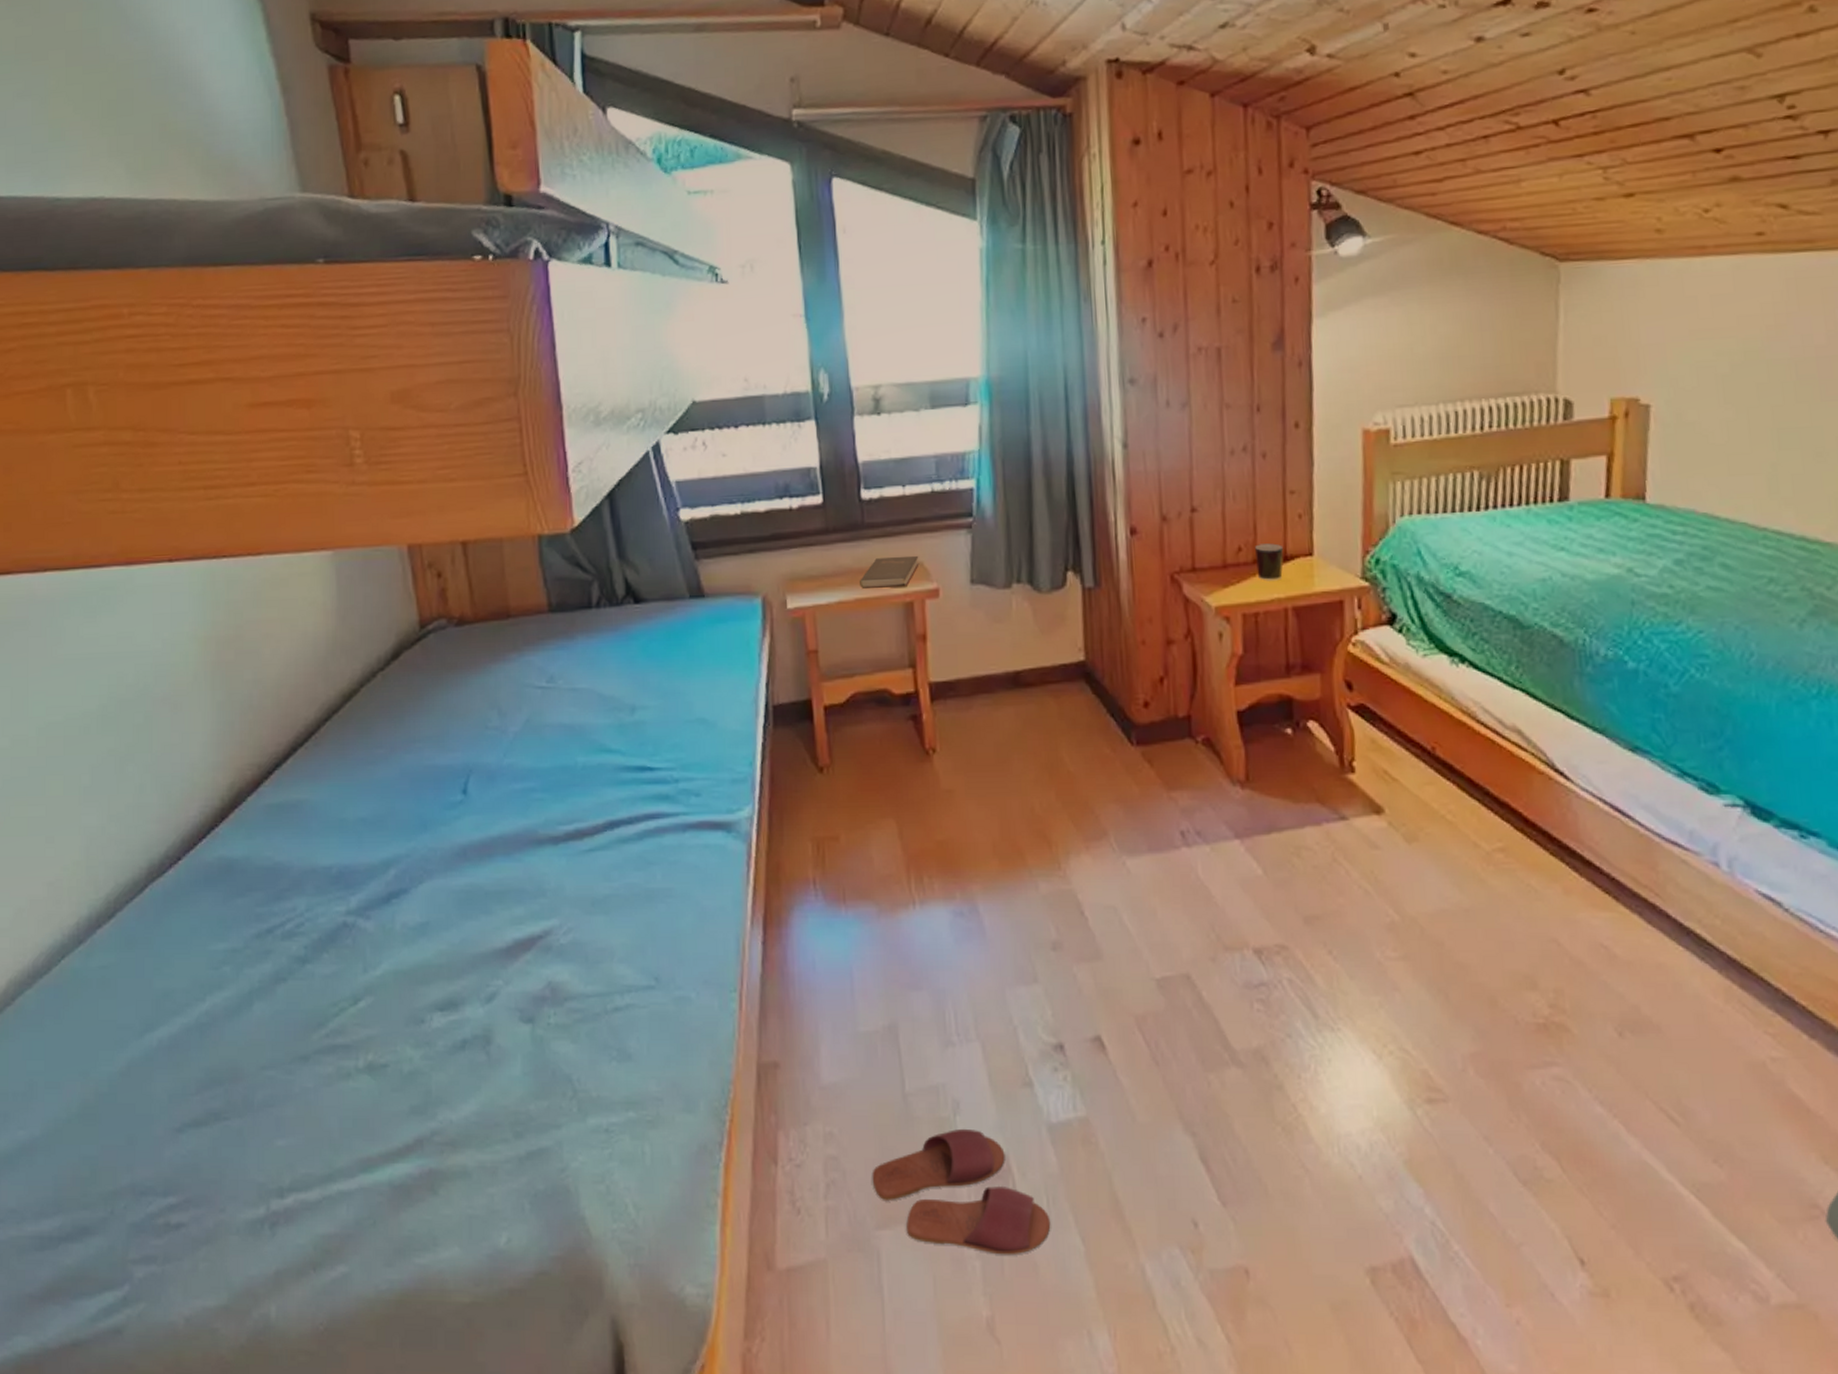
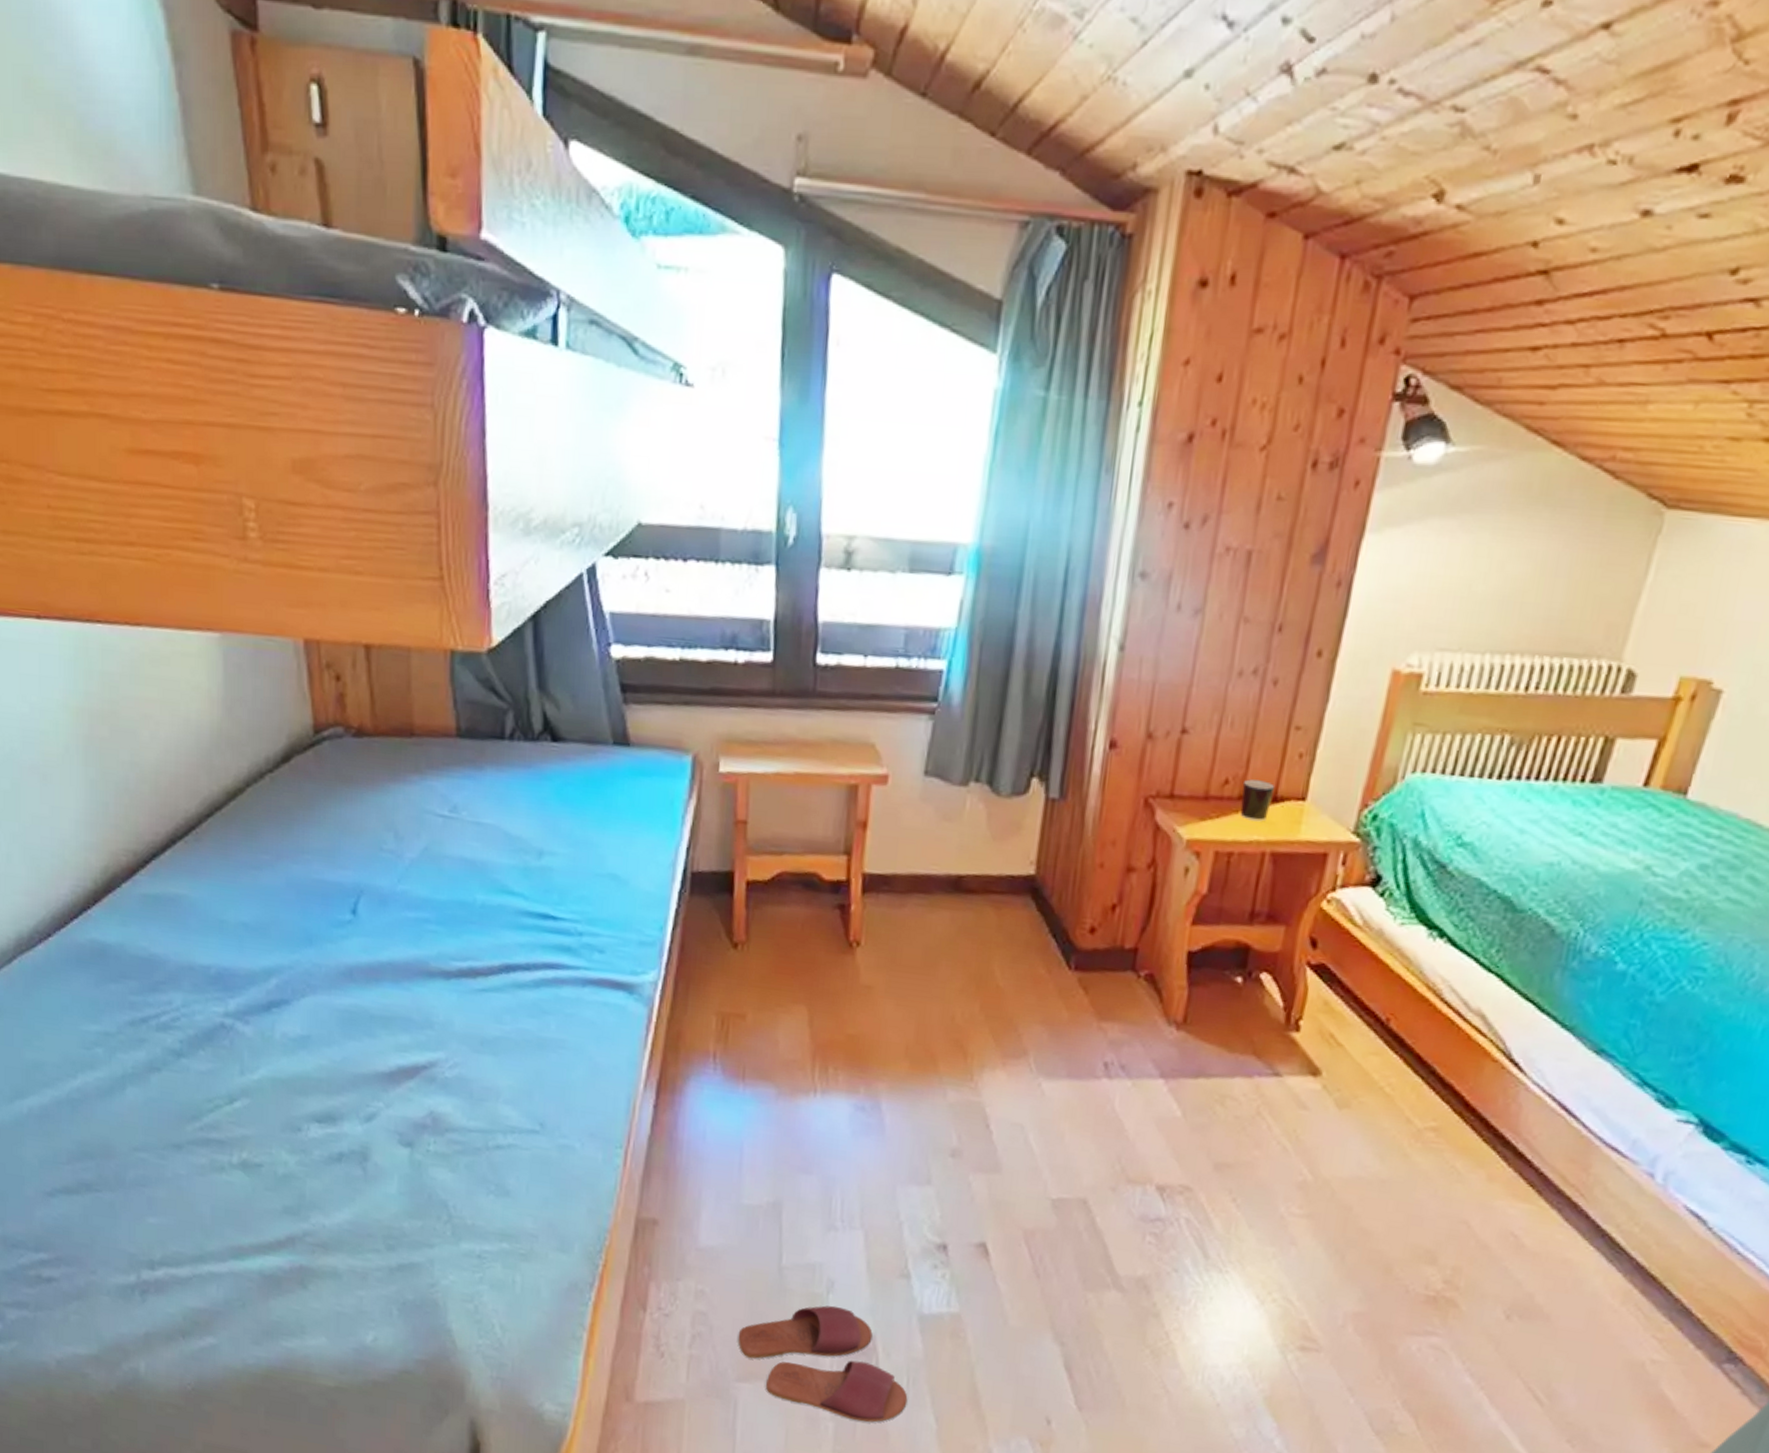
book: present [860,555,920,588] -> none [802,732,872,768]

